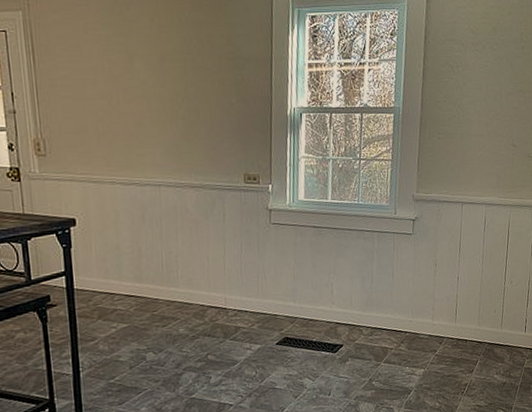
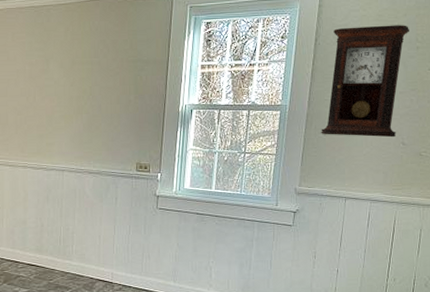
pendulum clock: none [435,23,514,140] -> present [321,25,409,138]

